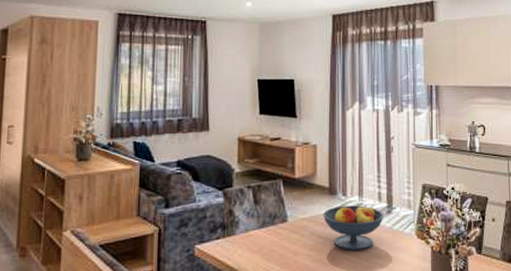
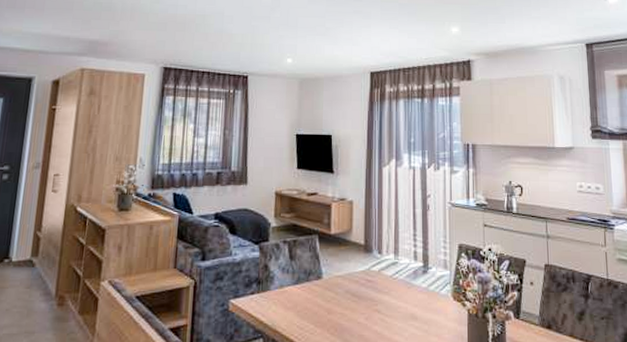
fruit bowl: present [323,204,384,250] -> none [358,263,420,310]

